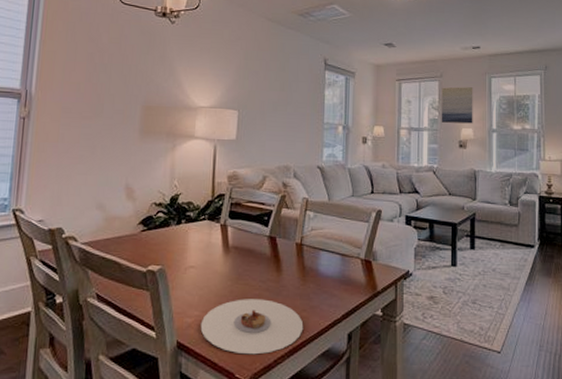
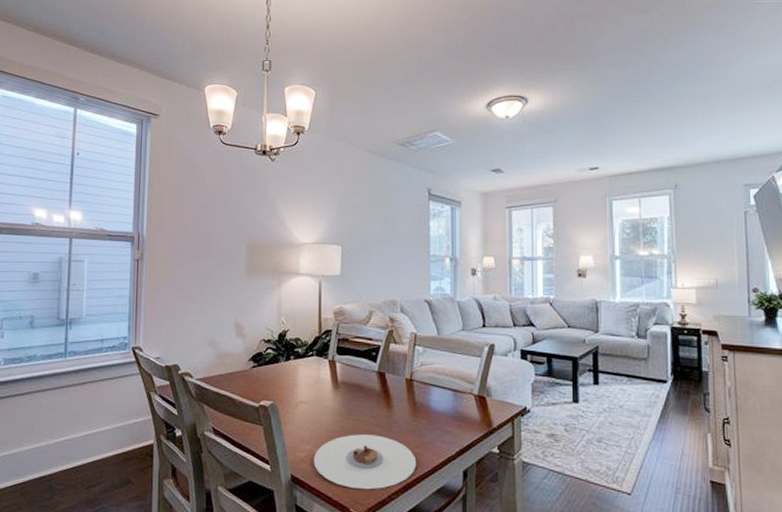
wall art: present [441,87,473,124] -> none [556,212,593,251]

